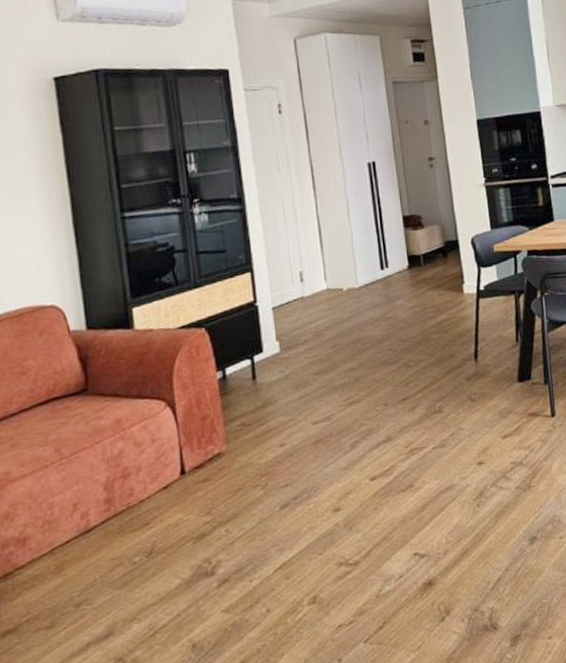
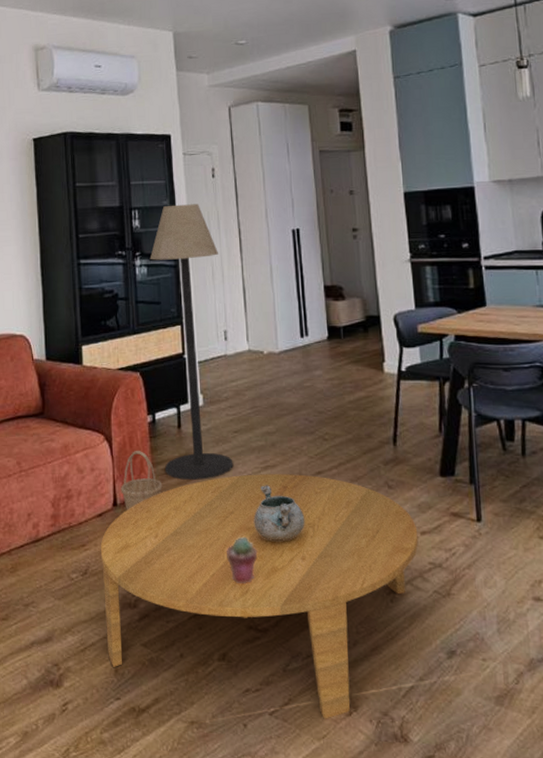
coffee table: none [167,402,501,643] -> present [100,474,419,719]
basket: none [189,410,238,477] -> present [121,451,163,510]
floor lamp: none [210,142,316,433] -> present [149,204,234,480]
potted succulent: none [312,477,345,524] -> present [227,537,258,584]
decorative bowl: none [339,420,393,475] -> present [254,485,305,541]

